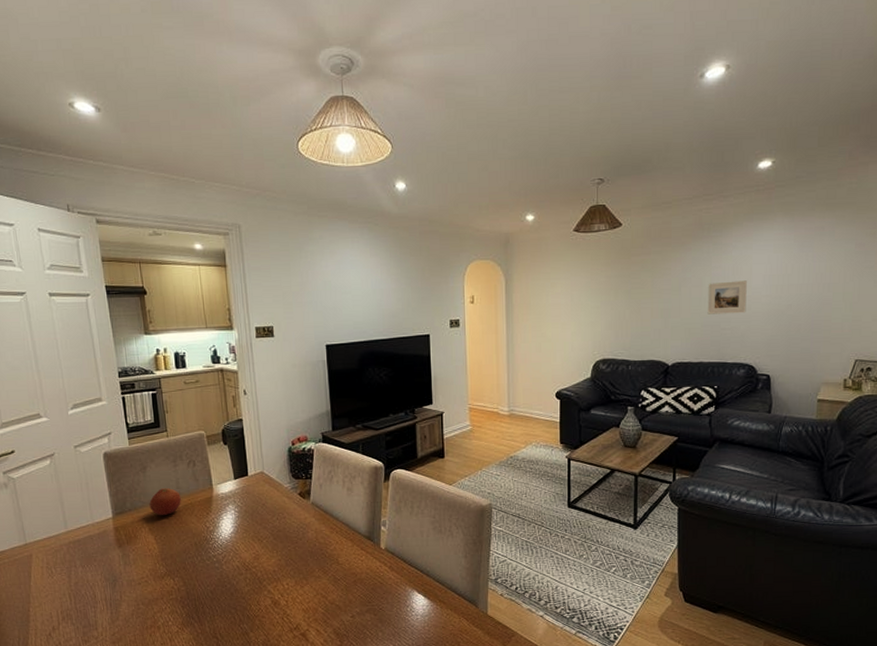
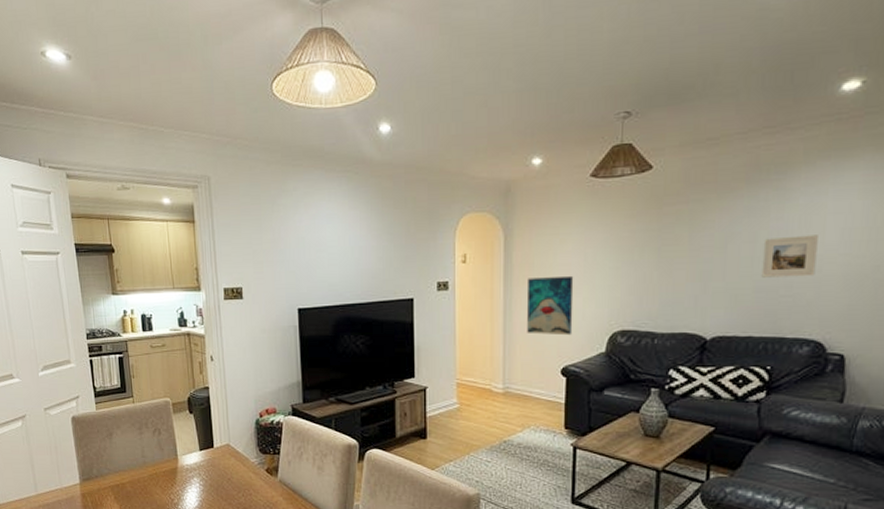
fruit: present [149,488,181,515] -> none [115,456,146,484]
wall art: none [526,313,564,364] -> present [527,275,574,336]

